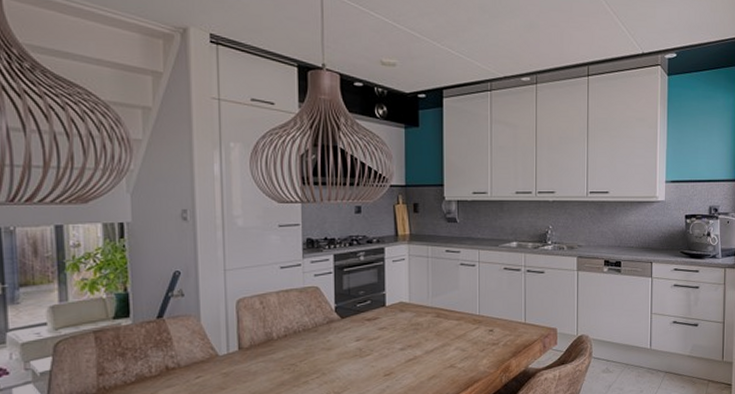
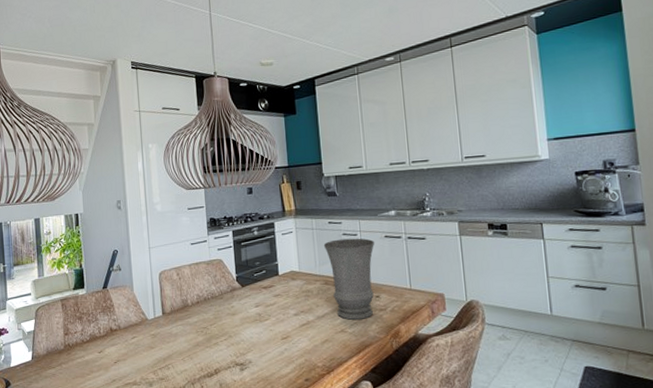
vase: none [438,269,492,355] -> present [323,238,374,320]

